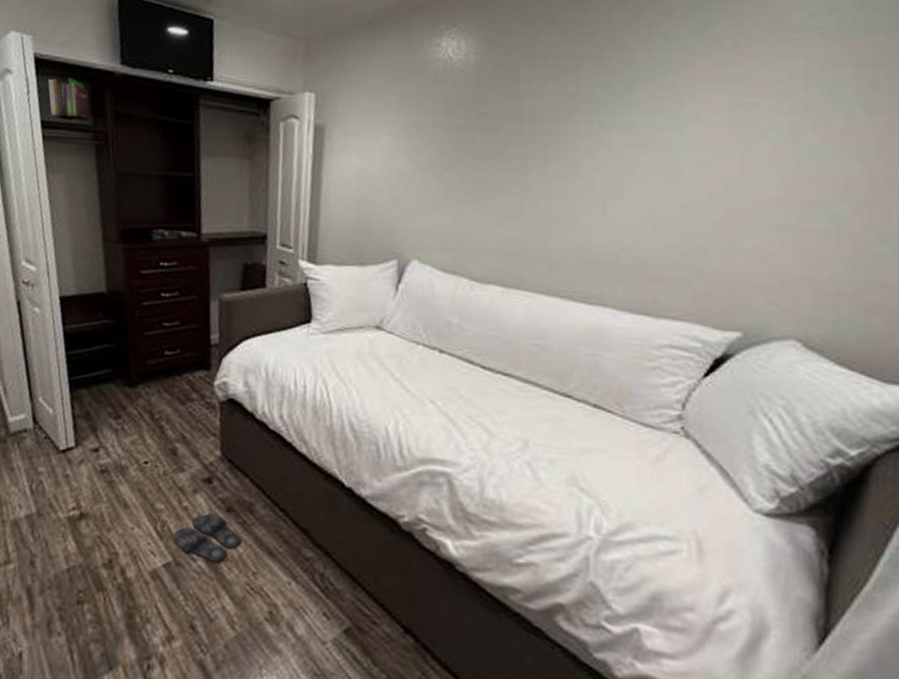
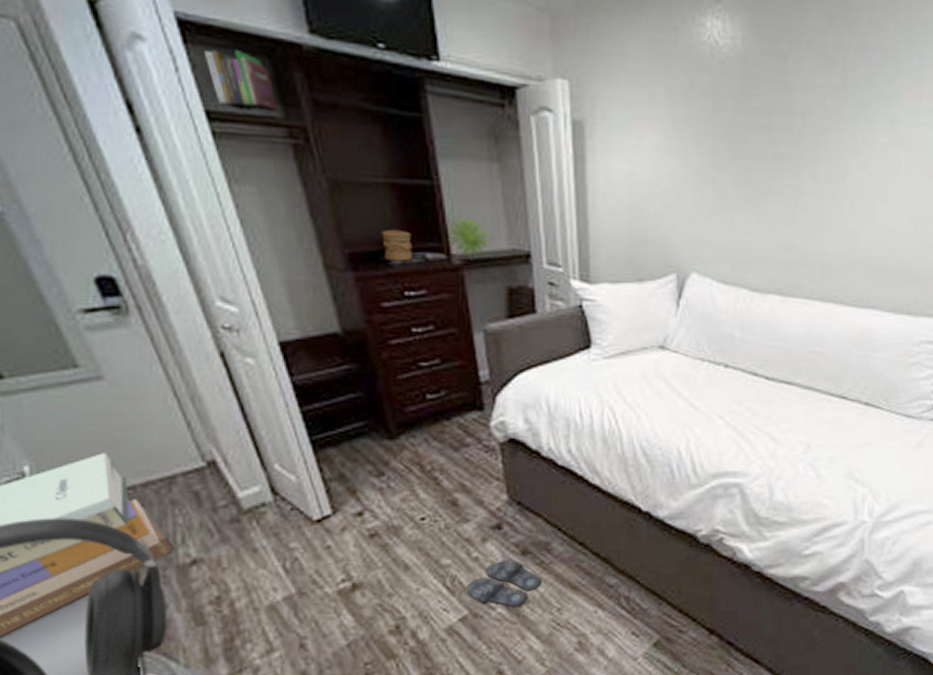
decorative box: none [148,211,172,238] -> present [381,229,414,262]
plant: none [199,201,235,238] -> present [446,214,490,259]

